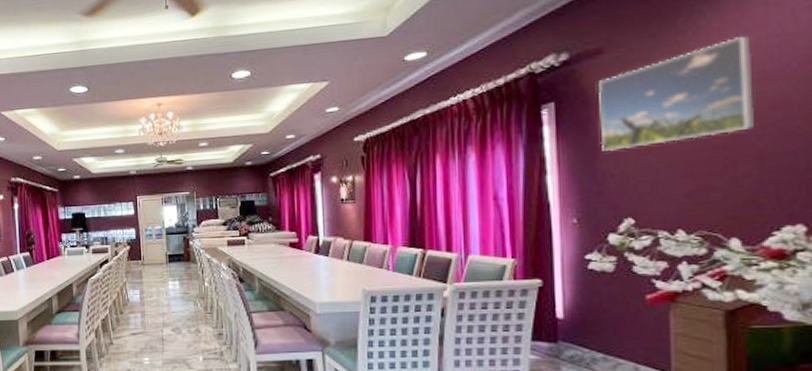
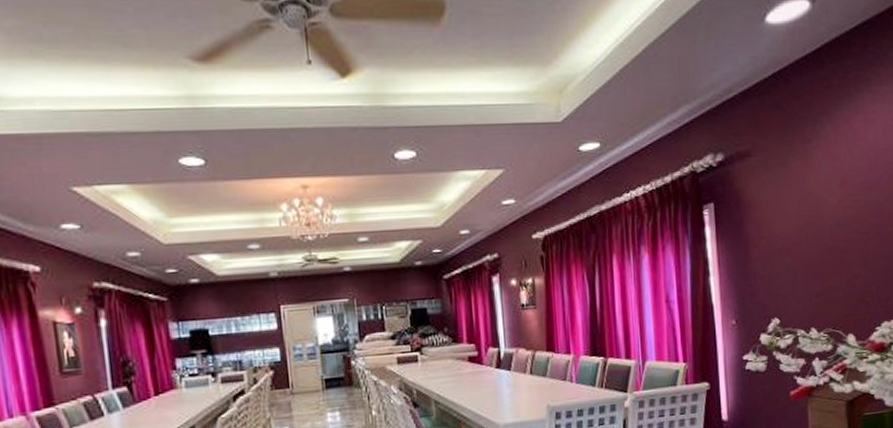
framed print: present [599,35,754,151] -> none [748,147,861,253]

